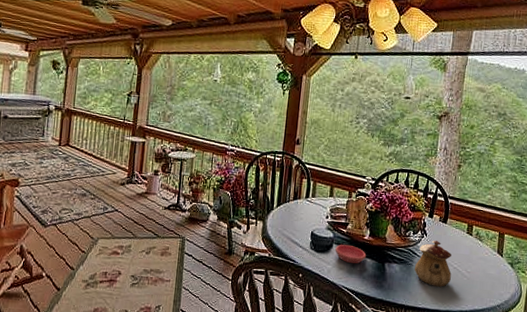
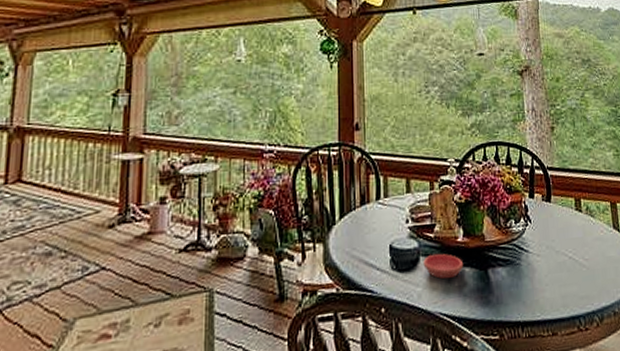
teapot: present [414,240,451,287] -> none [523,226,569,288]

